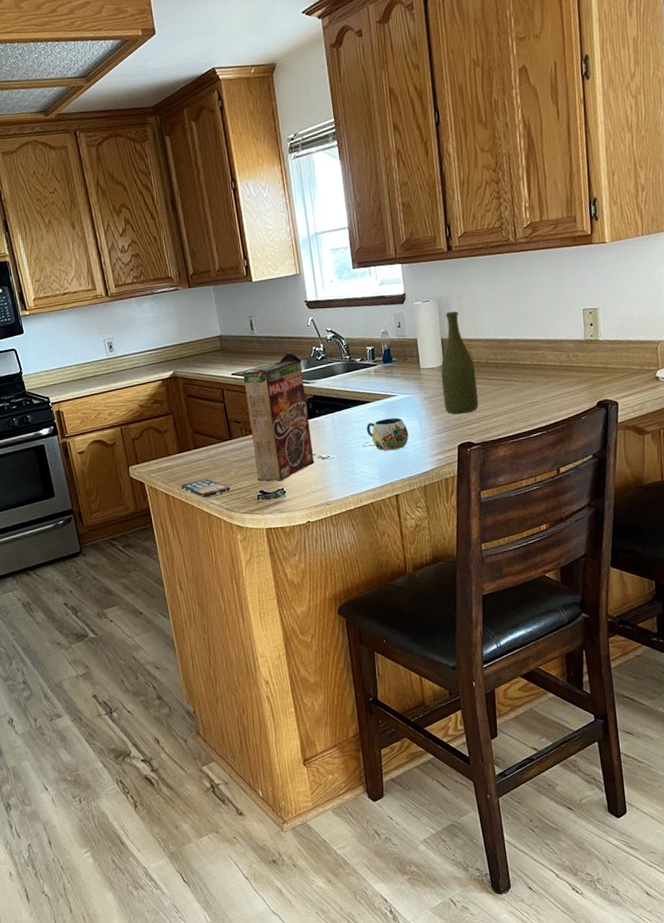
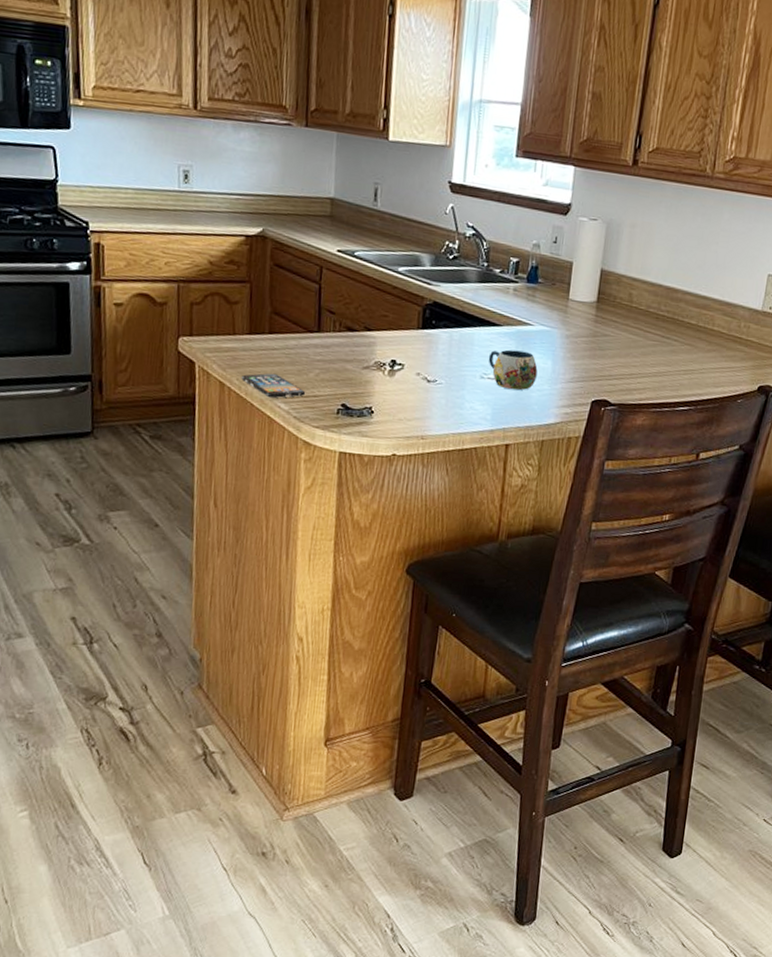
cereal box: present [243,352,315,481] -> none [342,240,428,398]
bottle: present [441,311,479,414] -> none [587,238,632,366]

